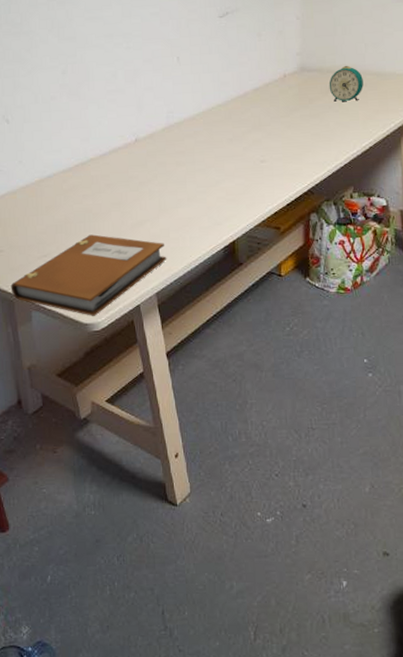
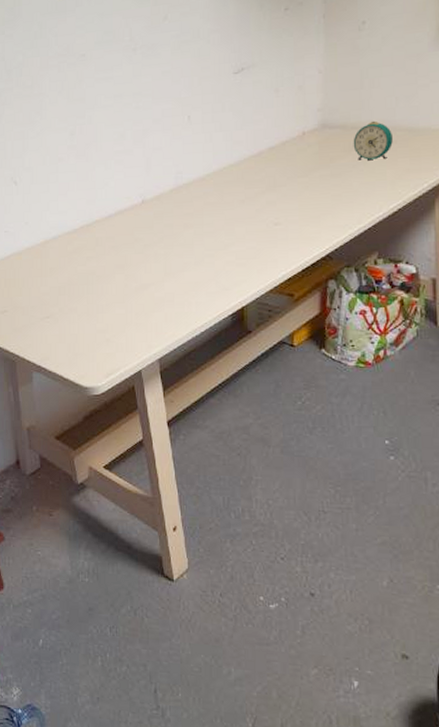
notebook: present [10,234,167,316] -> none [13,297,171,380]

